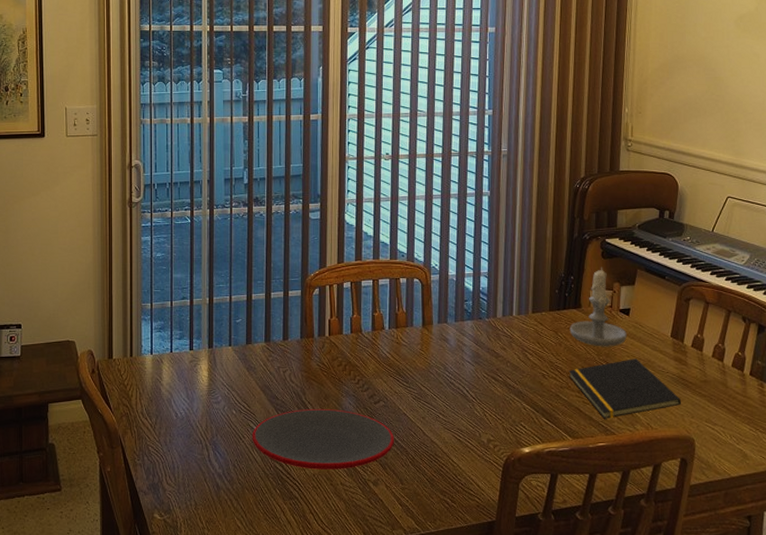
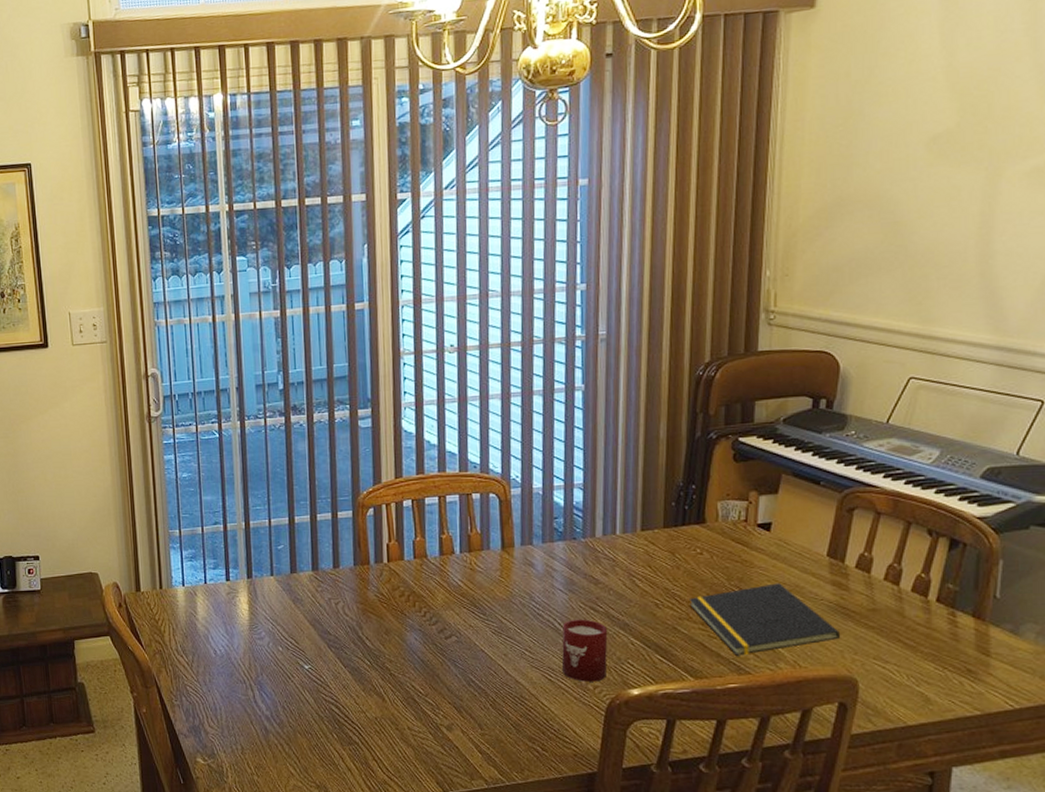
plate: present [251,408,394,470] -> none [301,644,470,713]
cup: none [469,387,505,441] -> present [562,619,608,682]
candle: present [569,268,627,347] -> none [690,473,767,570]

